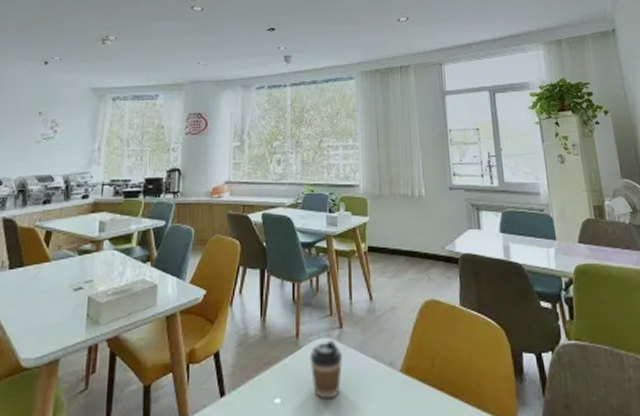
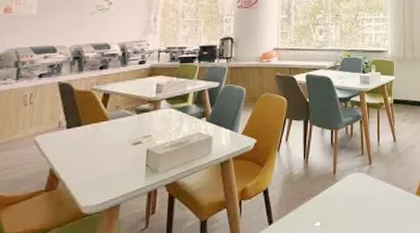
coffee cup: present [309,340,342,399] -> none [344,174,370,220]

